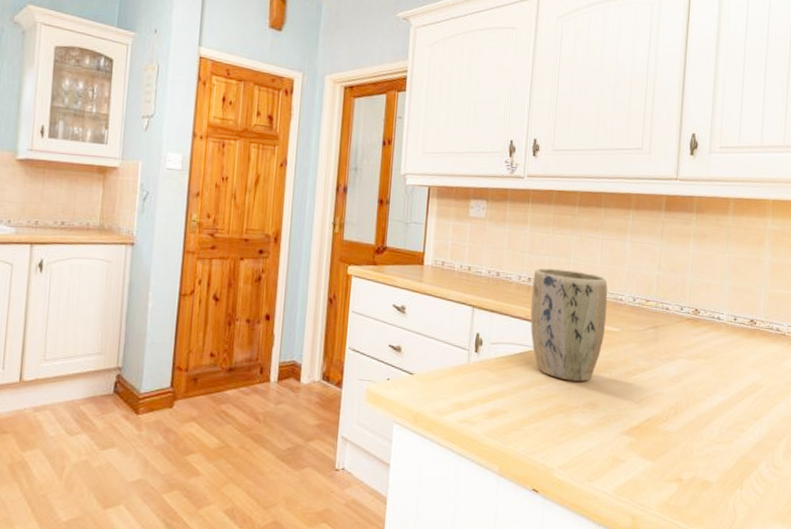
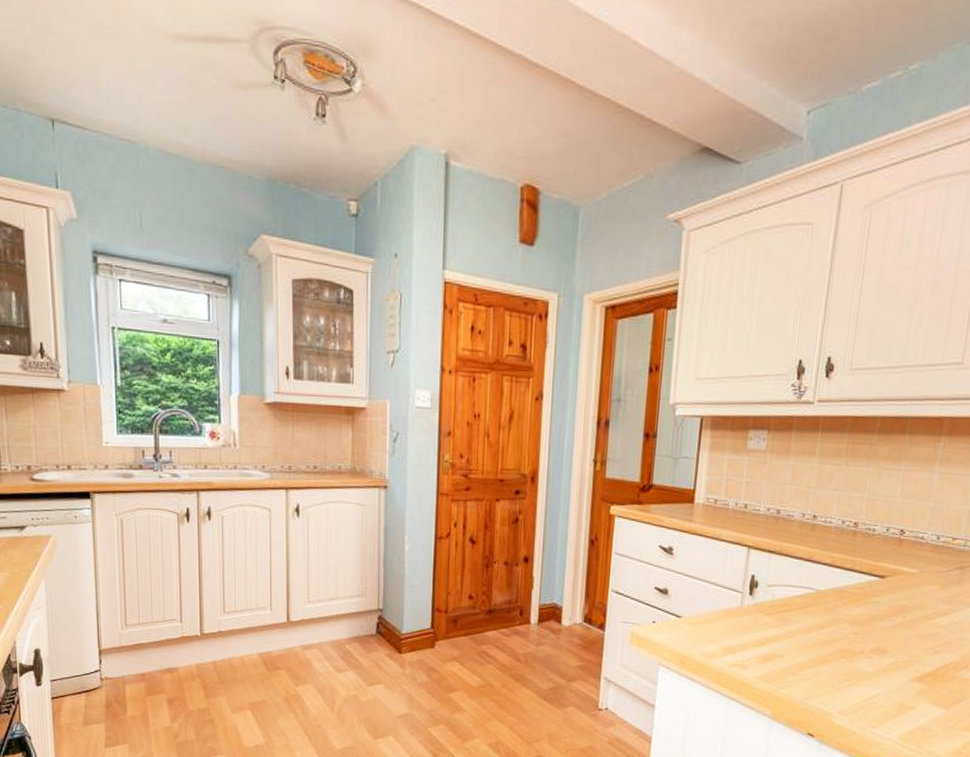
plant pot: present [530,268,608,382] -> none [813,504,907,626]

